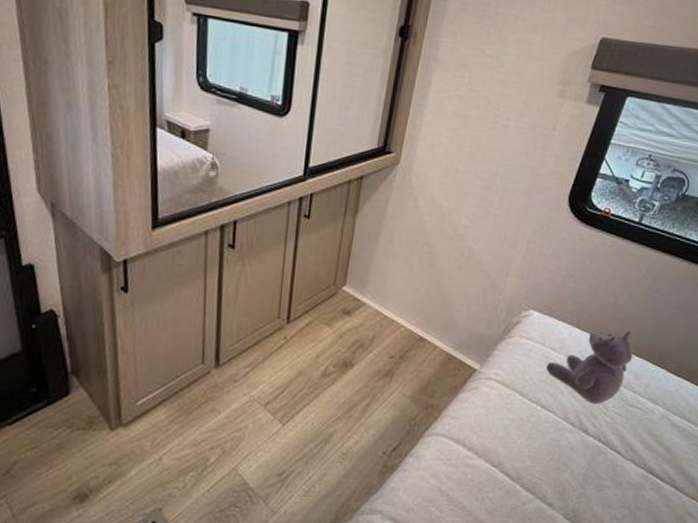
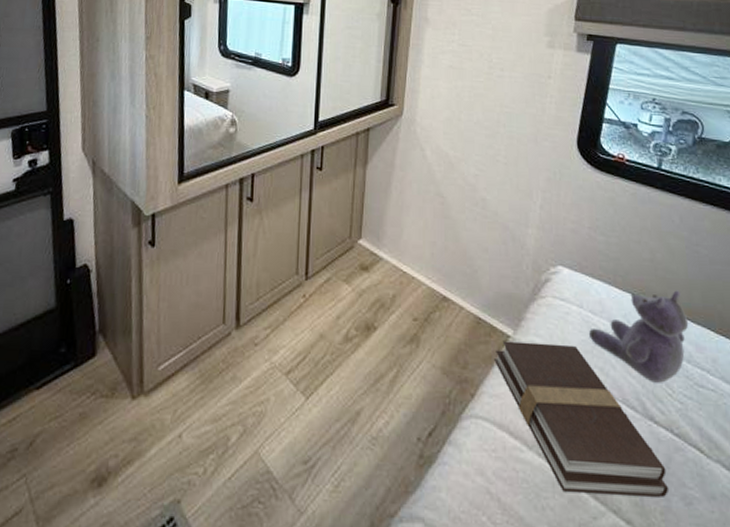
book: none [459,374,588,488] -> present [494,341,668,497]

